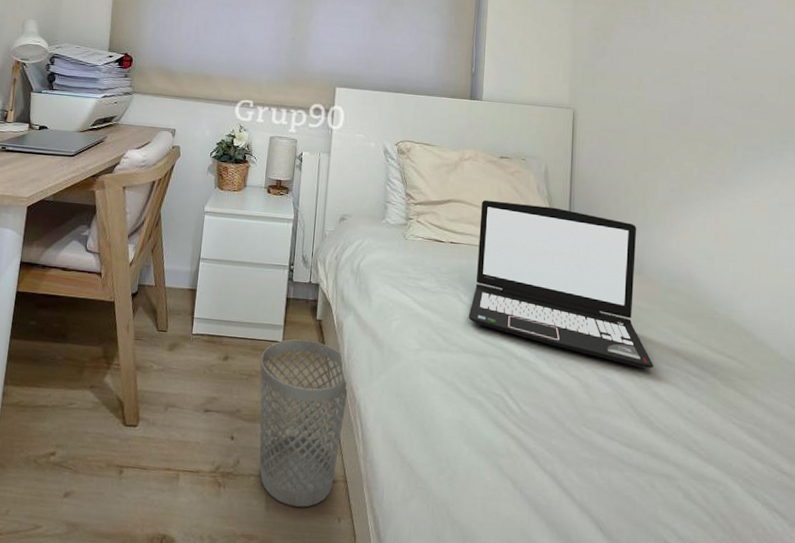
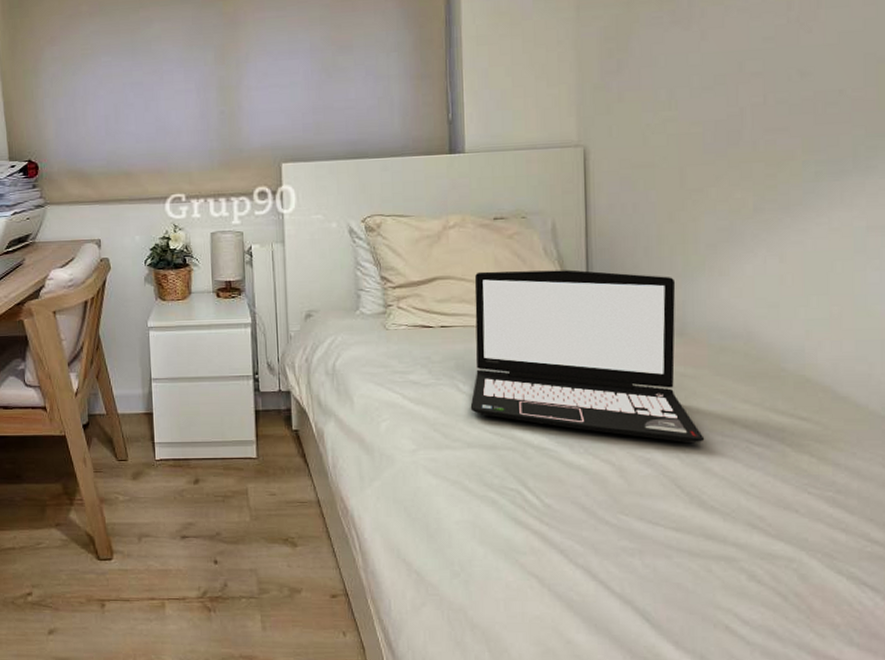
wastebasket: present [259,339,348,507] -> none [235,452,338,624]

